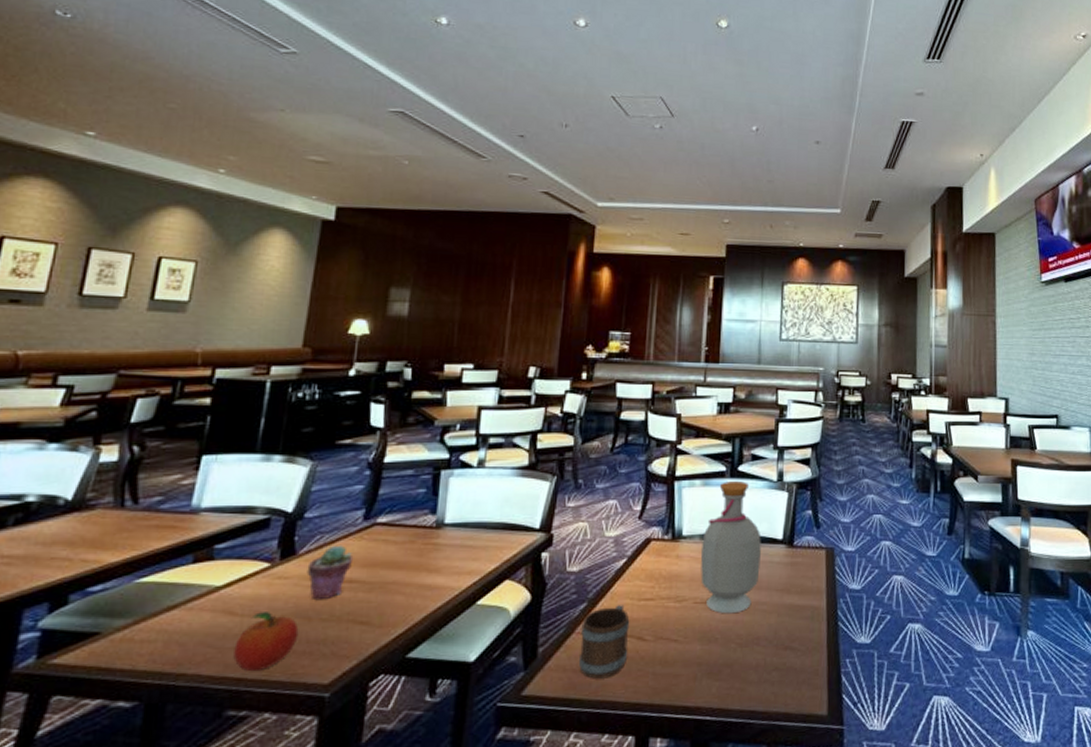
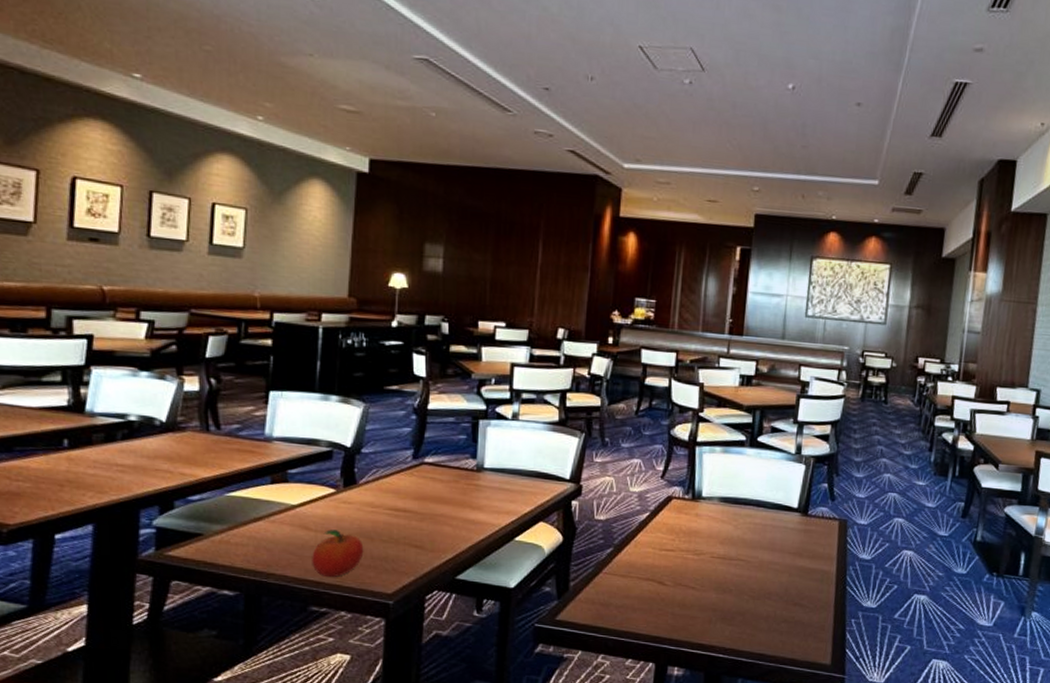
potted succulent: present [307,545,354,601] -> none [367,478,406,525]
mug: present [579,605,630,679] -> none [606,553,652,613]
bottle: present [700,480,761,614] -> none [718,450,777,570]

